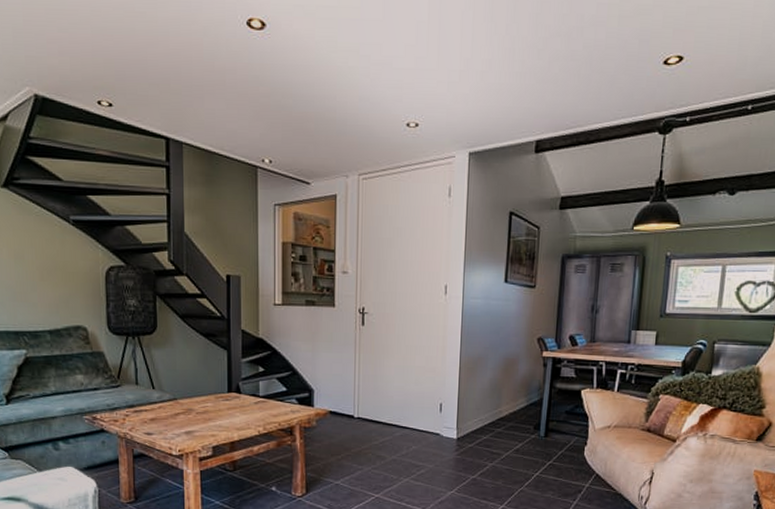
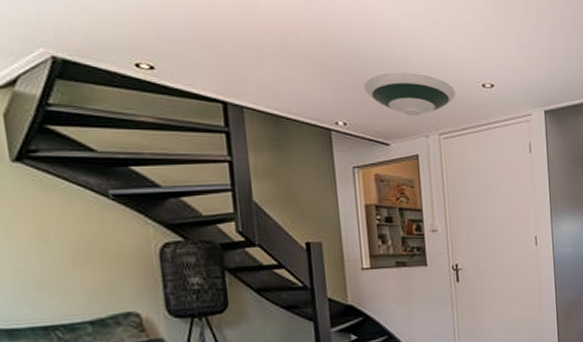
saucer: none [291,110,379,155] -> present [363,72,455,116]

